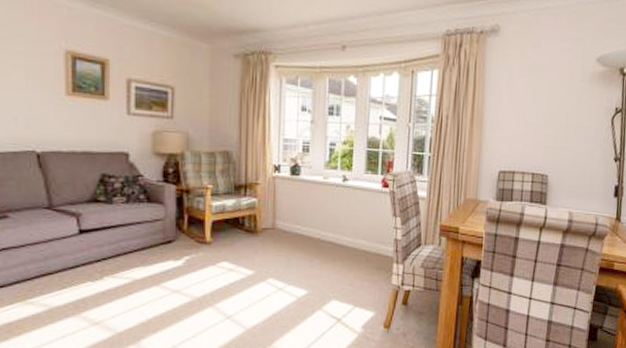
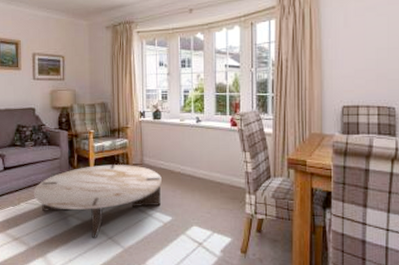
coffee table: none [124,228,297,319] -> present [34,165,162,239]

